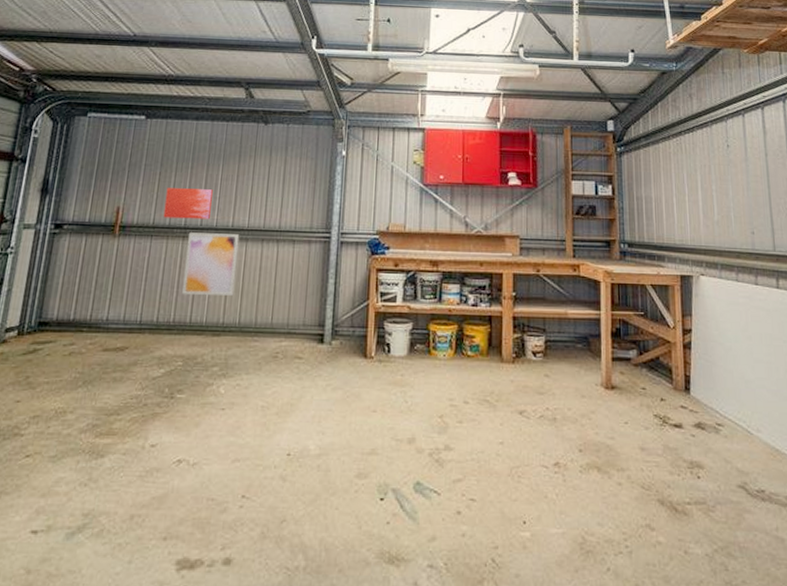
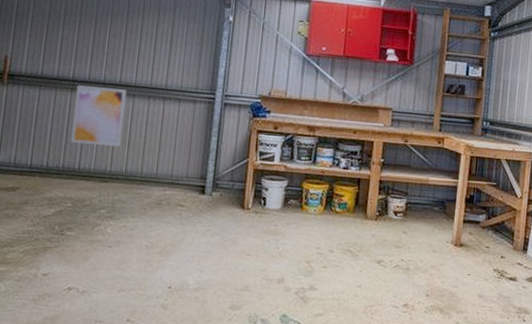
wall art: present [163,188,213,220] -> none [51,40,101,74]

